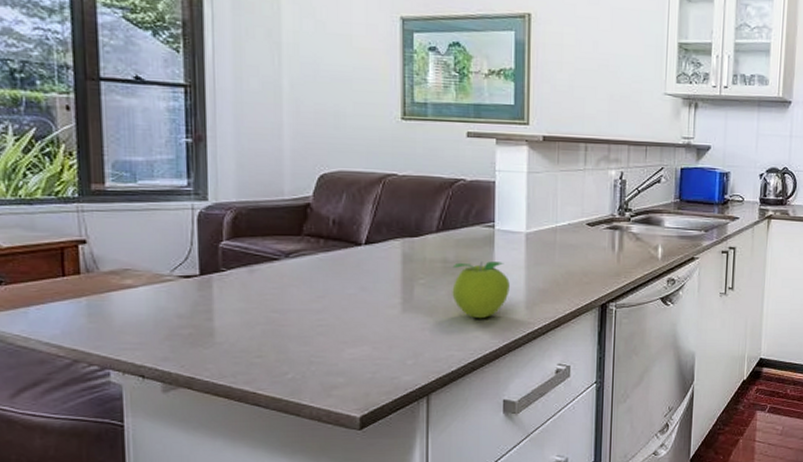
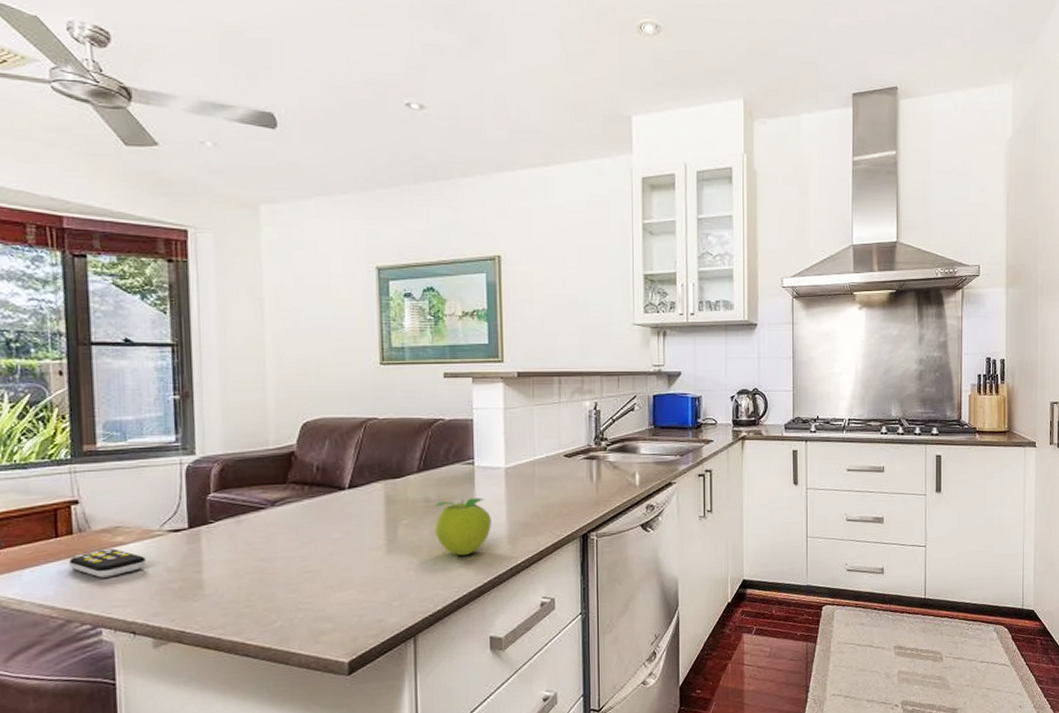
remote control: none [76,290,156,320] -> present [69,547,146,578]

